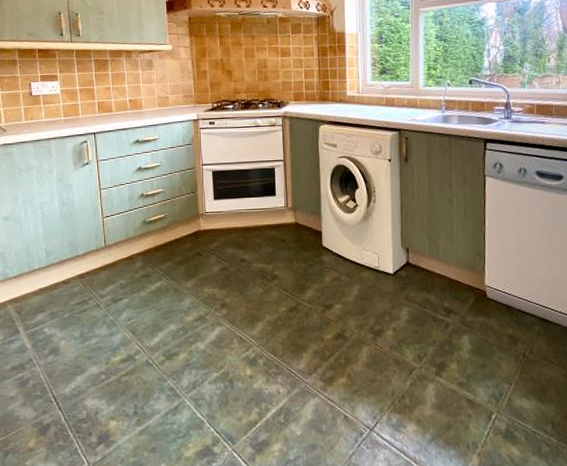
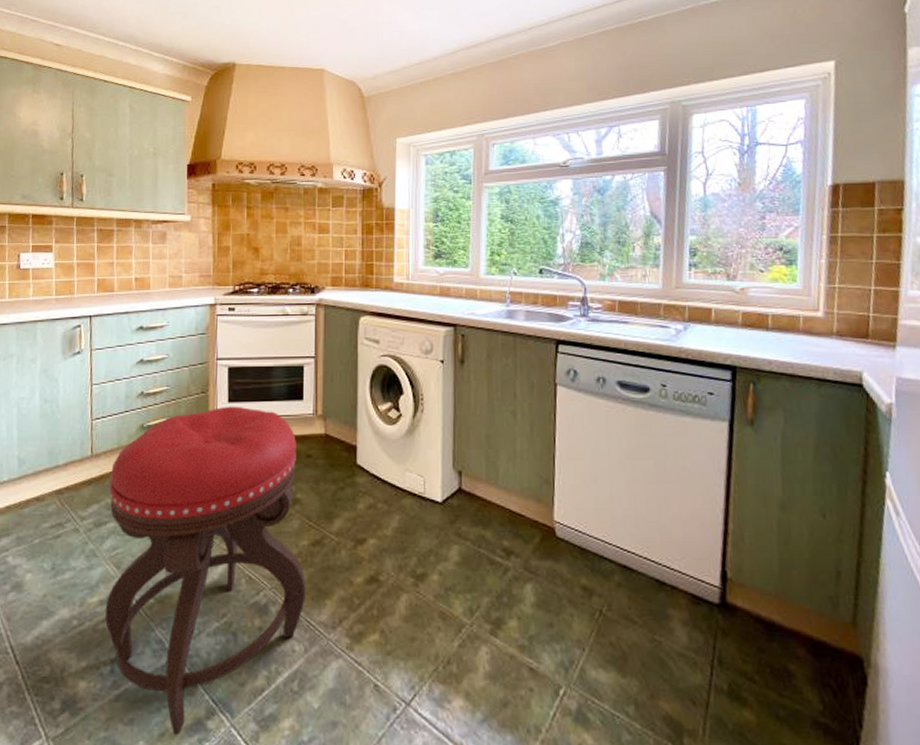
stool: none [121,202,286,459] -> present [105,406,306,736]

